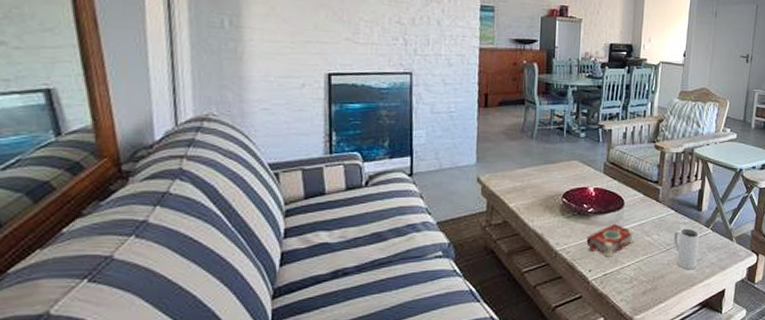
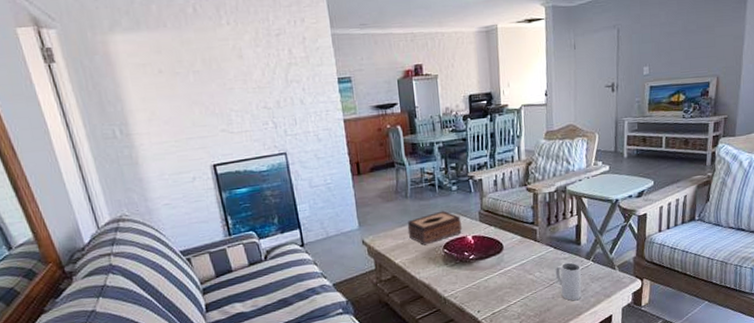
tissue box: none [527,157,585,192] -> present [407,210,462,246]
book: present [586,223,635,257] -> none [471,266,518,298]

